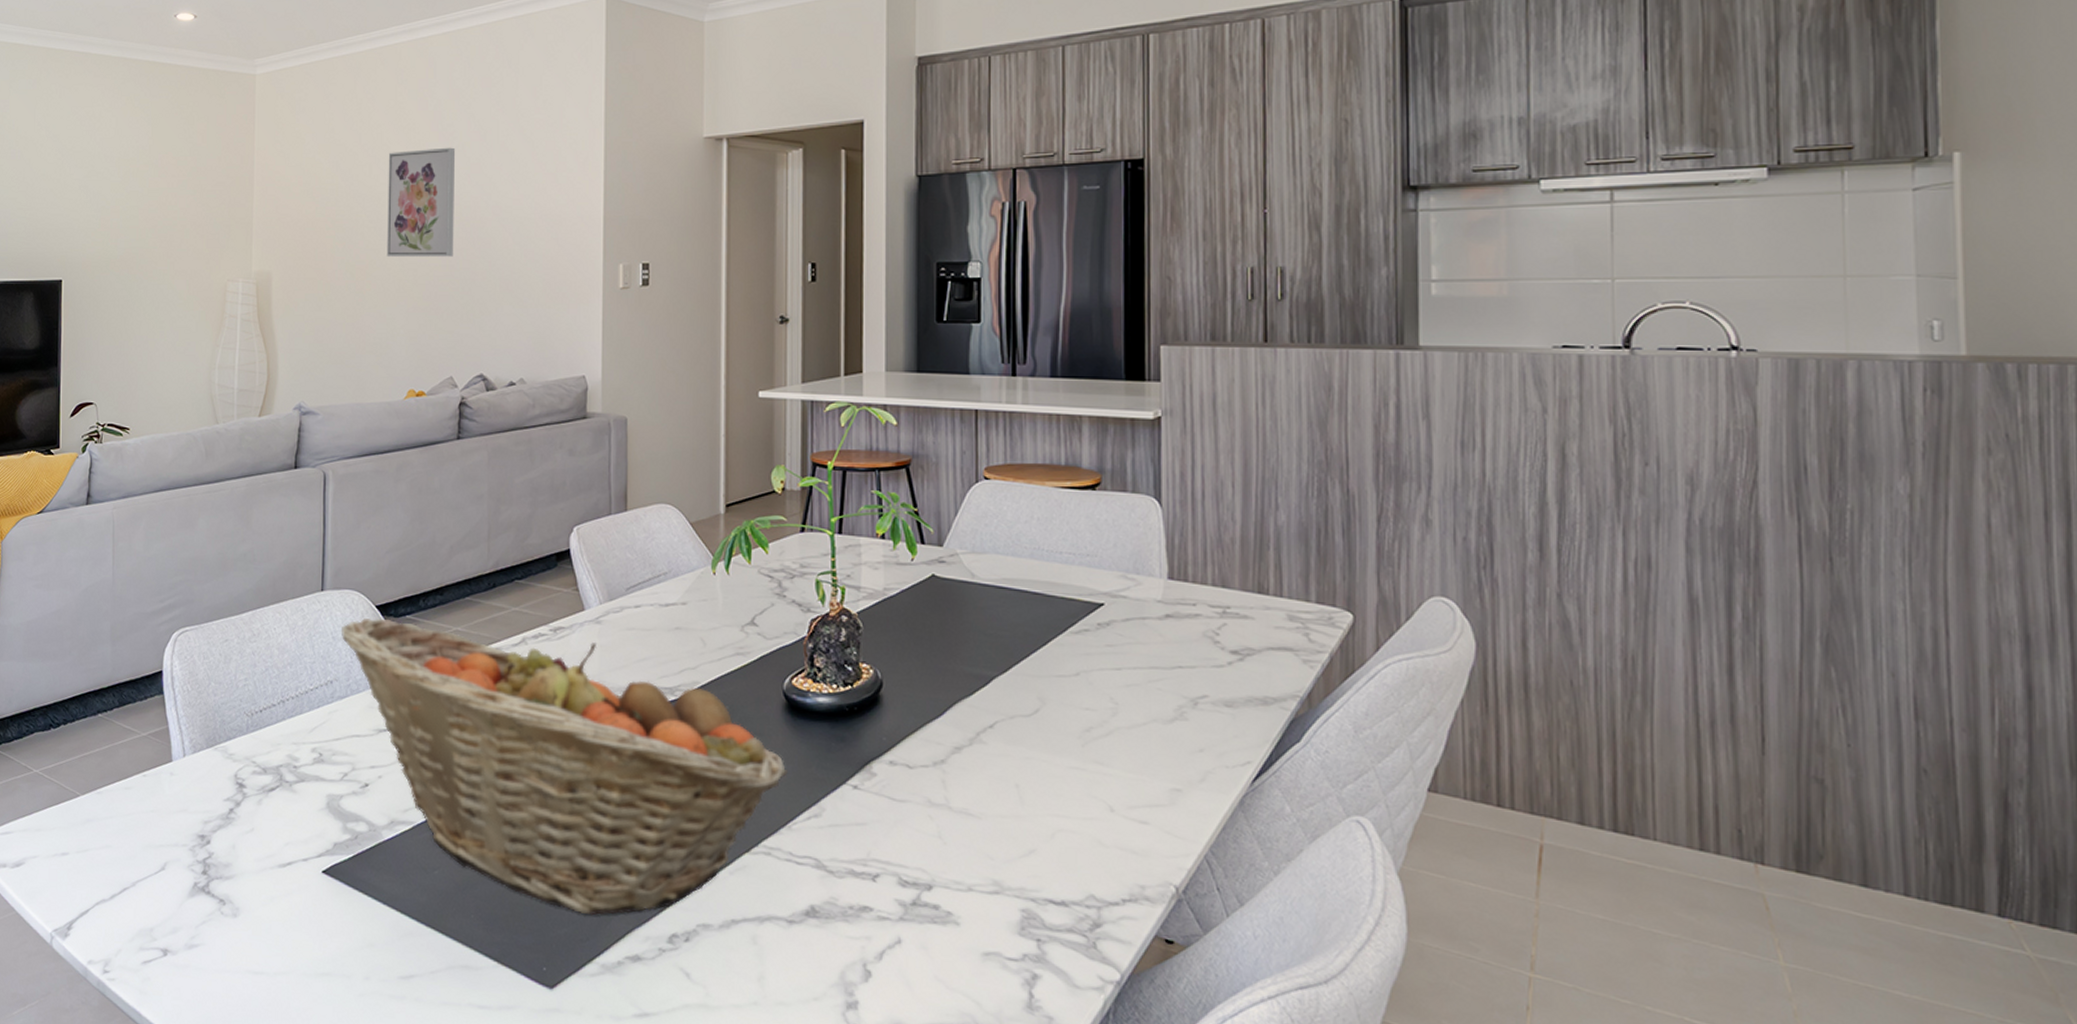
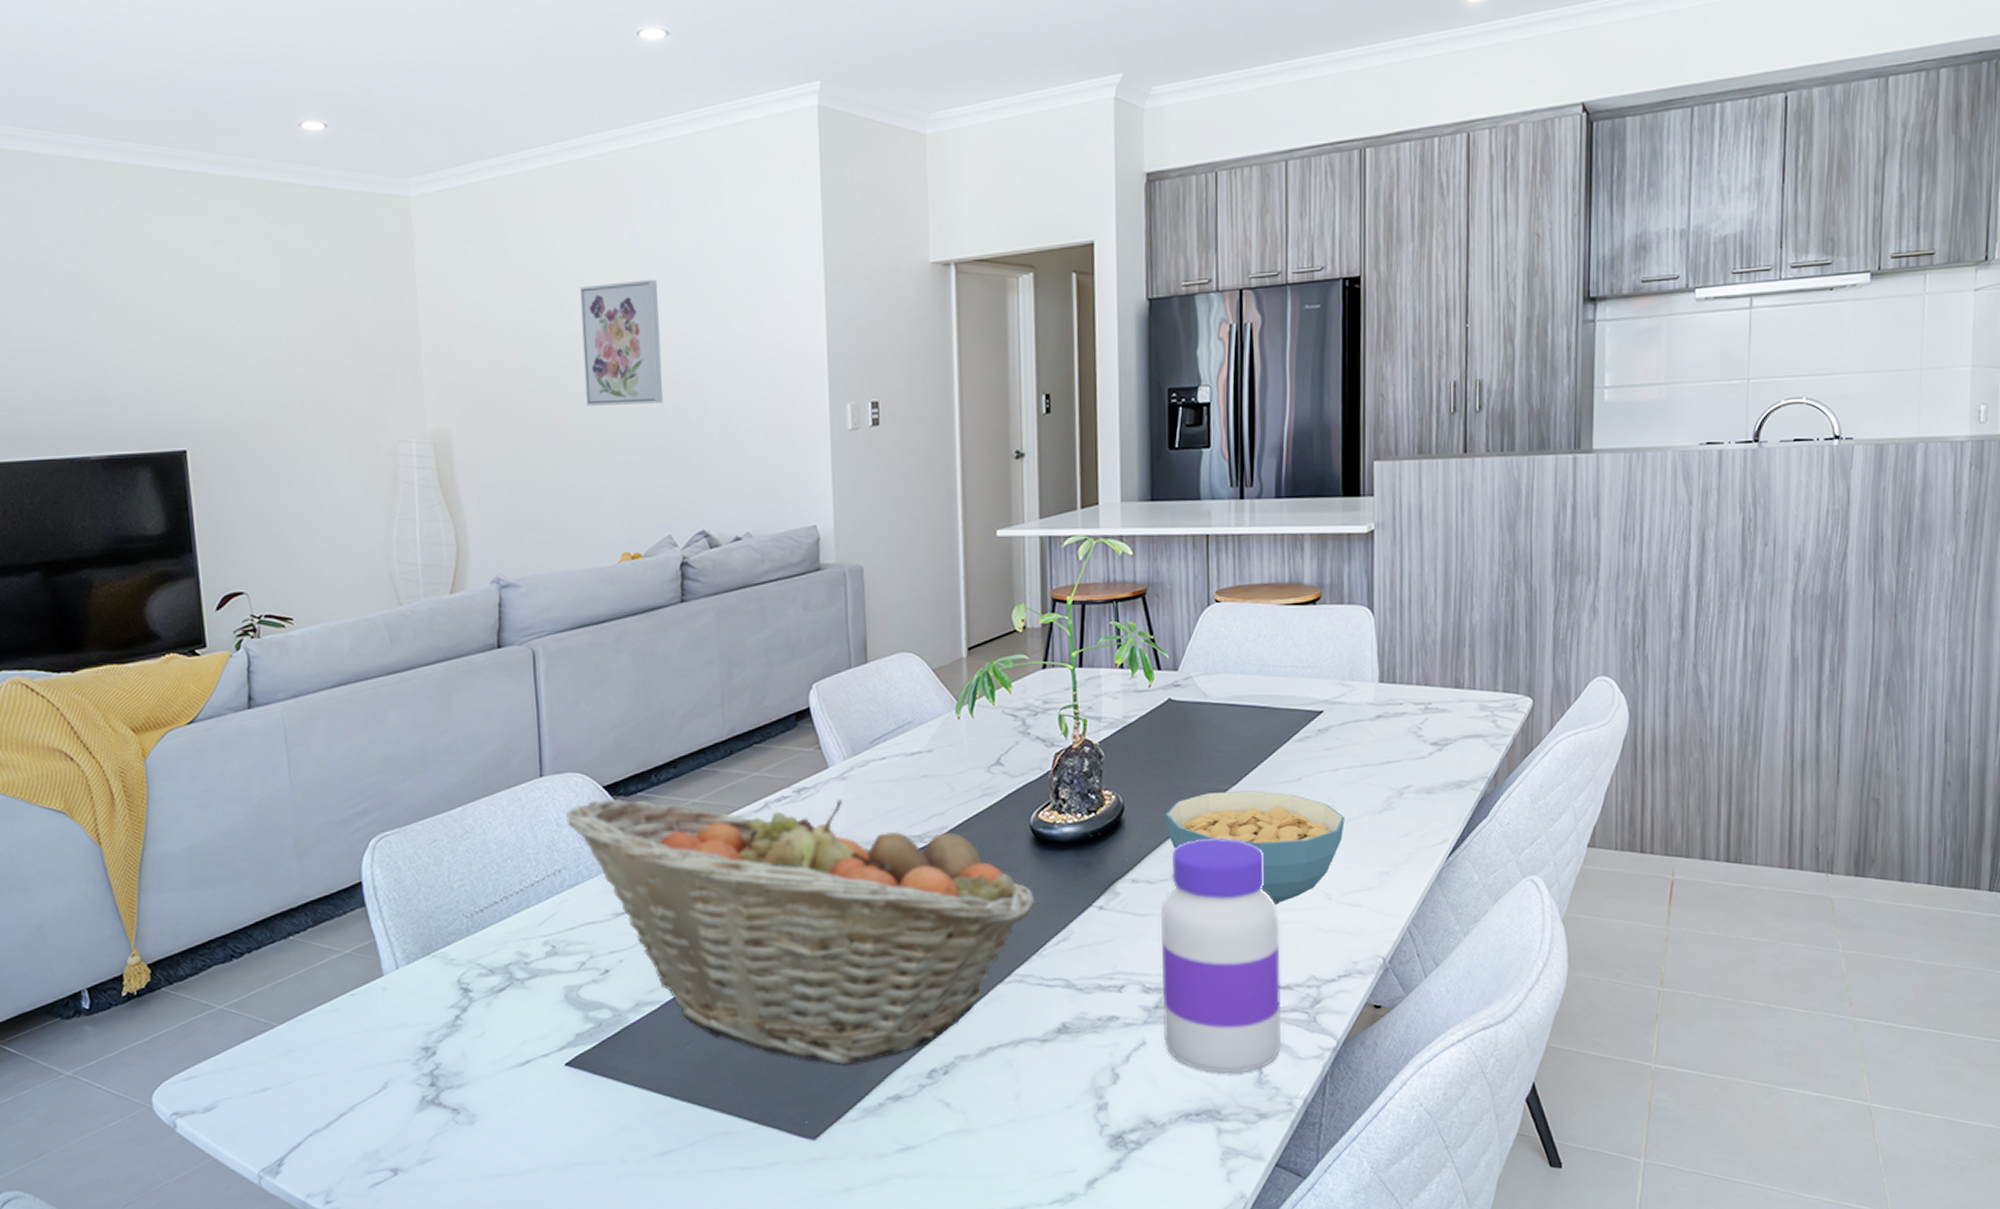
jar: none [920,726,1056,993] -> present [1161,838,1282,1073]
cereal bowl: none [926,678,1129,809] -> present [1165,790,1345,905]

